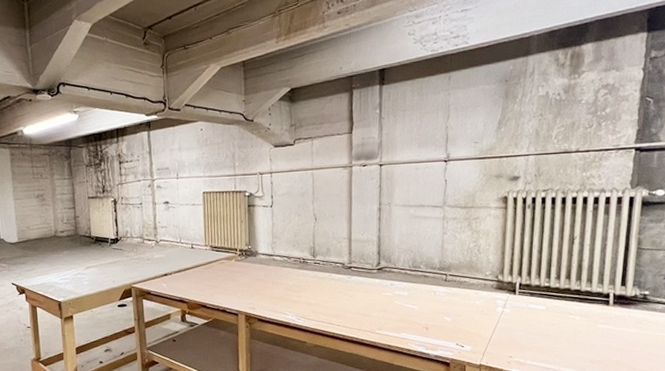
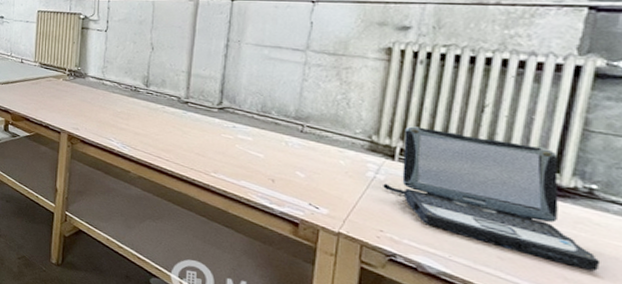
laptop: none [509,263,654,359] -> present [383,126,601,271]

